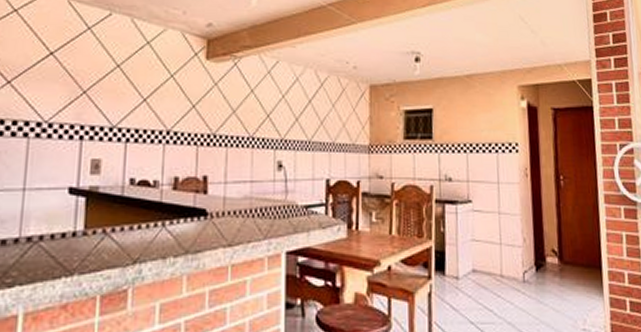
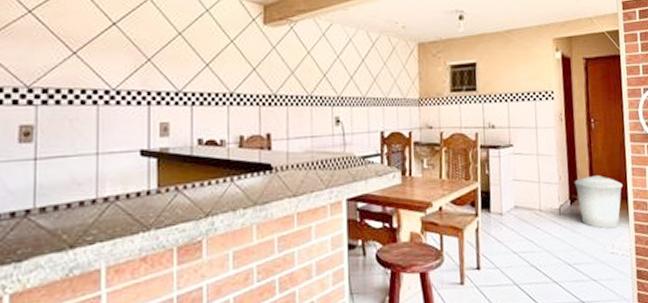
trash can: none [540,238,596,302] -> present [574,174,623,229]

